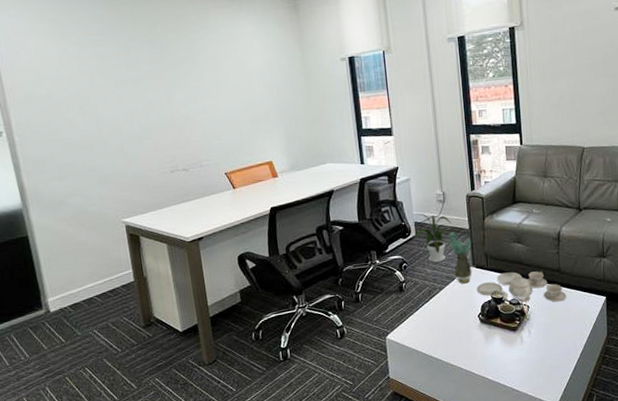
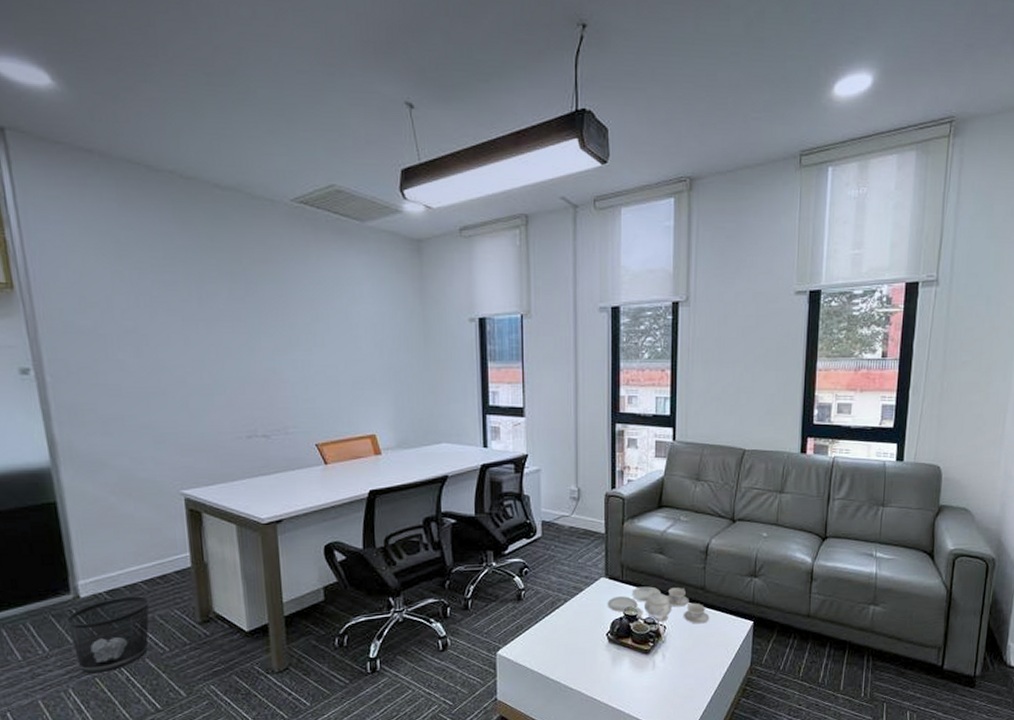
waste bin: none [41,307,105,373] -> present [66,596,150,673]
house plant: present [415,213,451,263] -> none [541,511,585,570]
vase: present [446,231,473,284] -> none [578,534,607,596]

